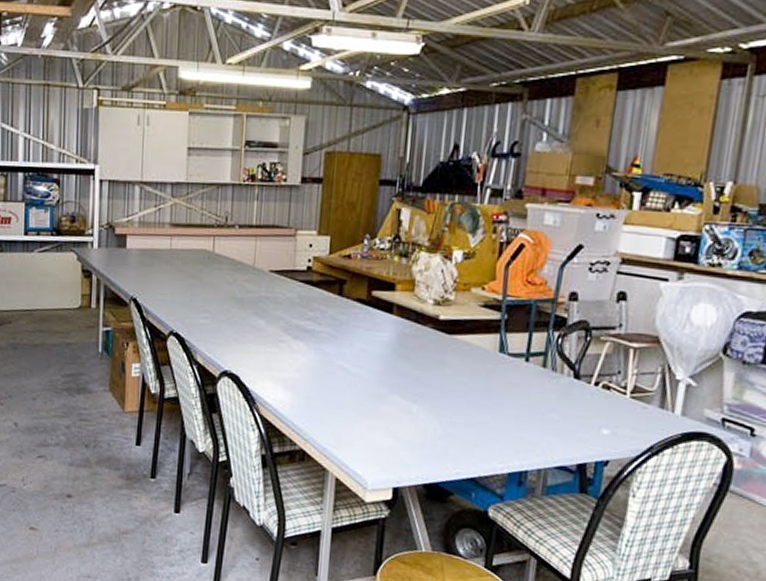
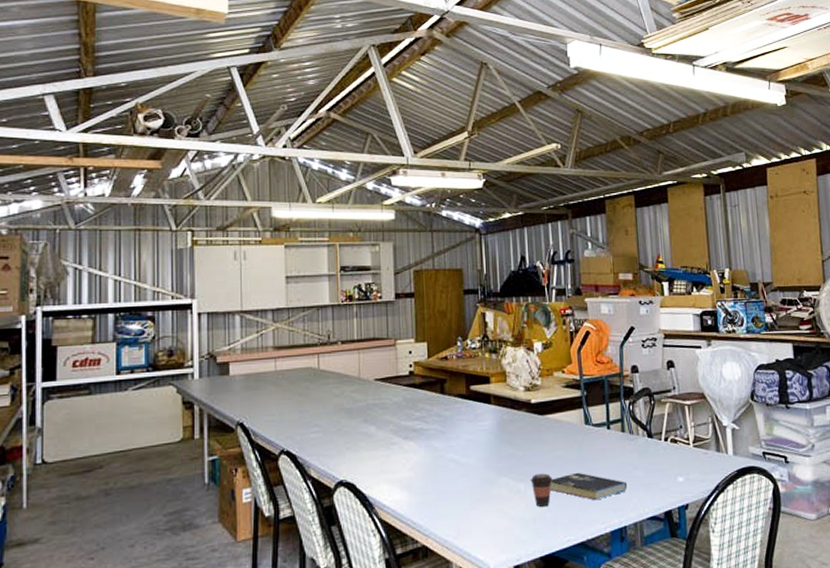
coffee cup: none [424,397,451,433] -> present [530,473,553,507]
book: none [446,403,538,438] -> present [550,472,628,501]

